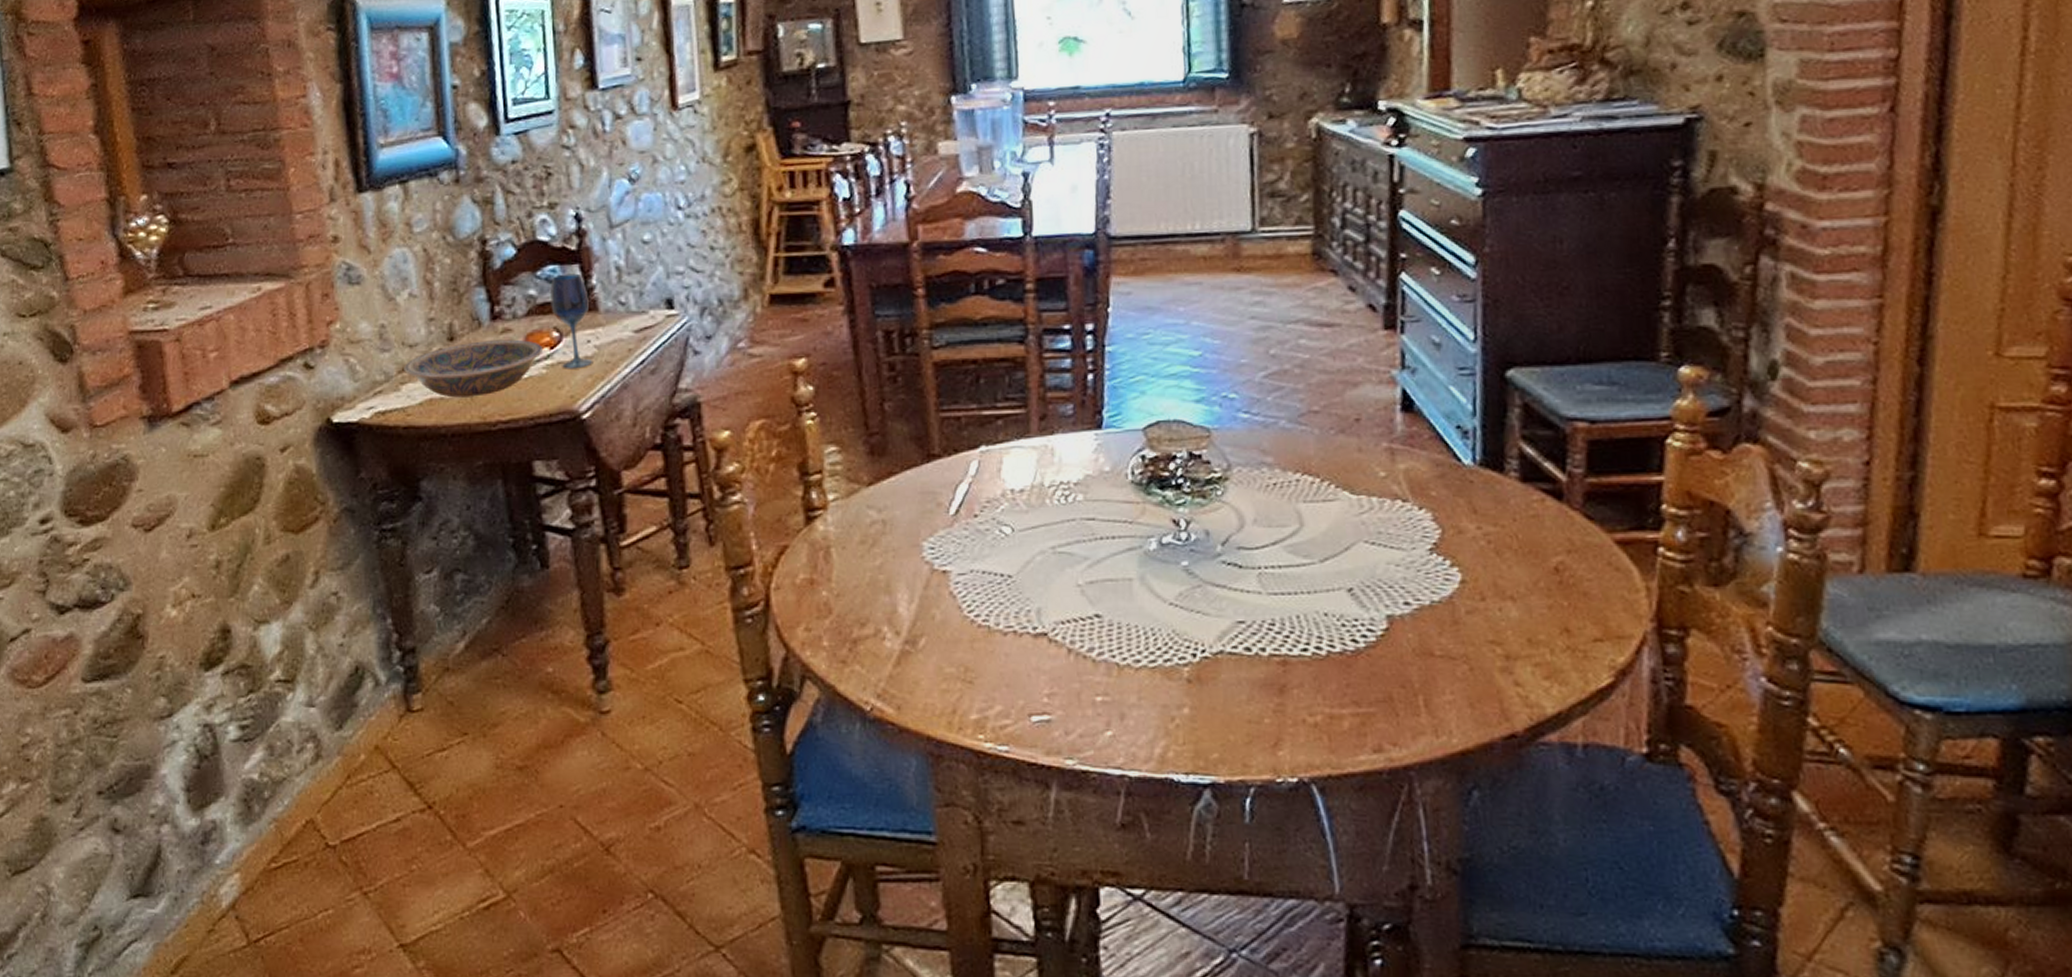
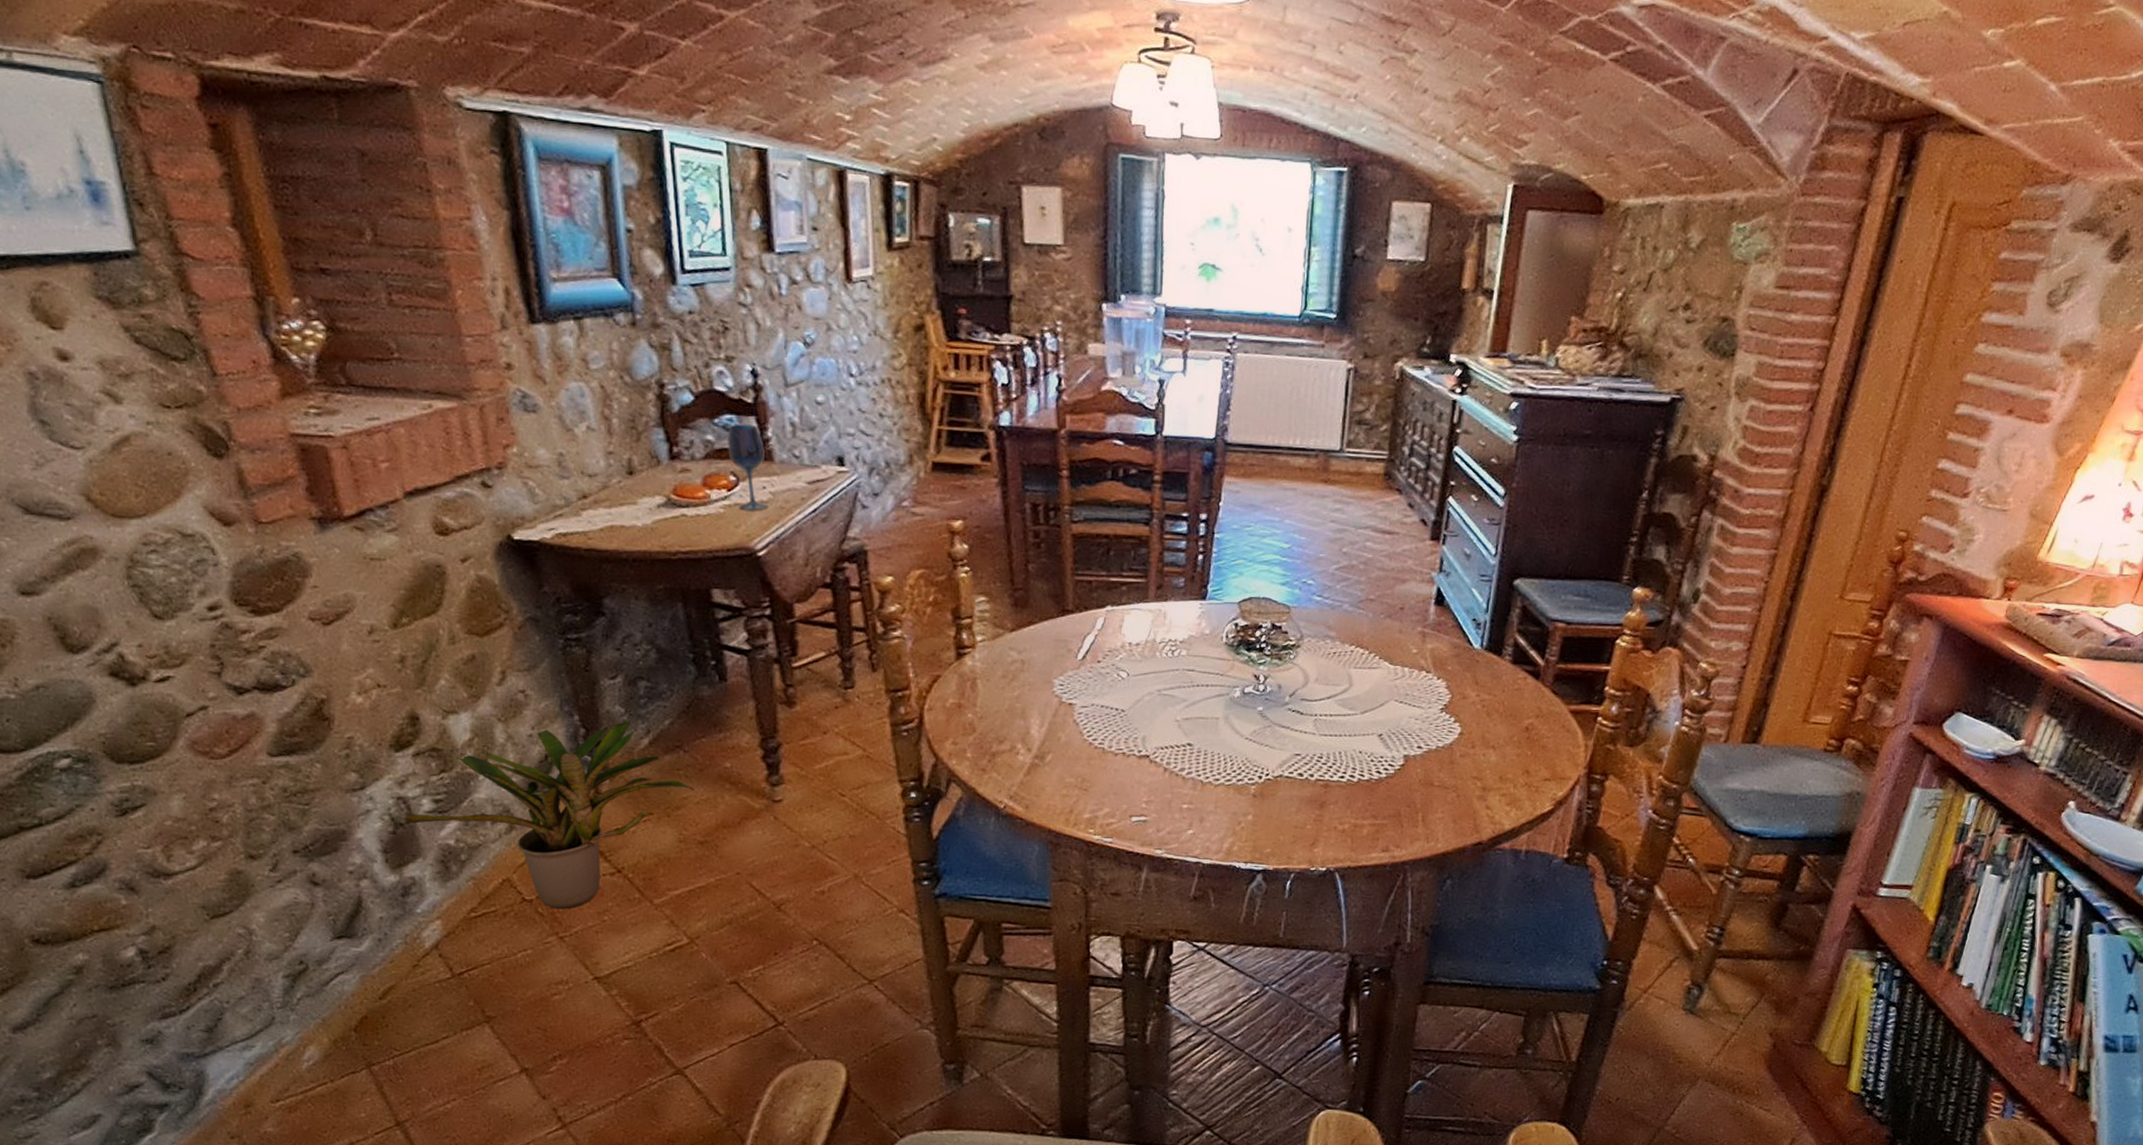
potted plant: none [208,622,514,857] -> present [403,721,695,910]
ceramic bowl: present [404,339,542,398] -> none [584,477,720,528]

